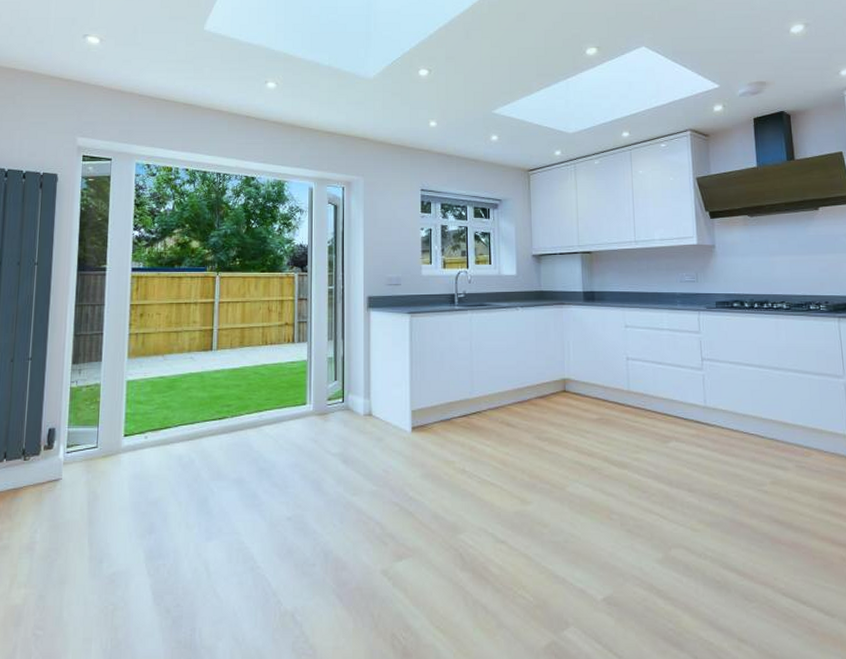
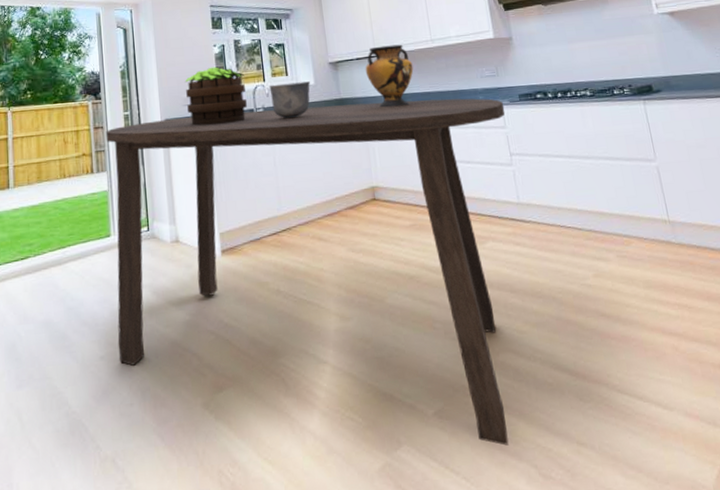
dining table: none [305,296,701,635] -> present [106,98,509,446]
potted plant: none [391,250,450,305] -> present [185,66,248,126]
cup: none [472,272,513,306] -> present [269,81,311,119]
vase: none [567,243,615,303] -> present [365,44,414,108]

